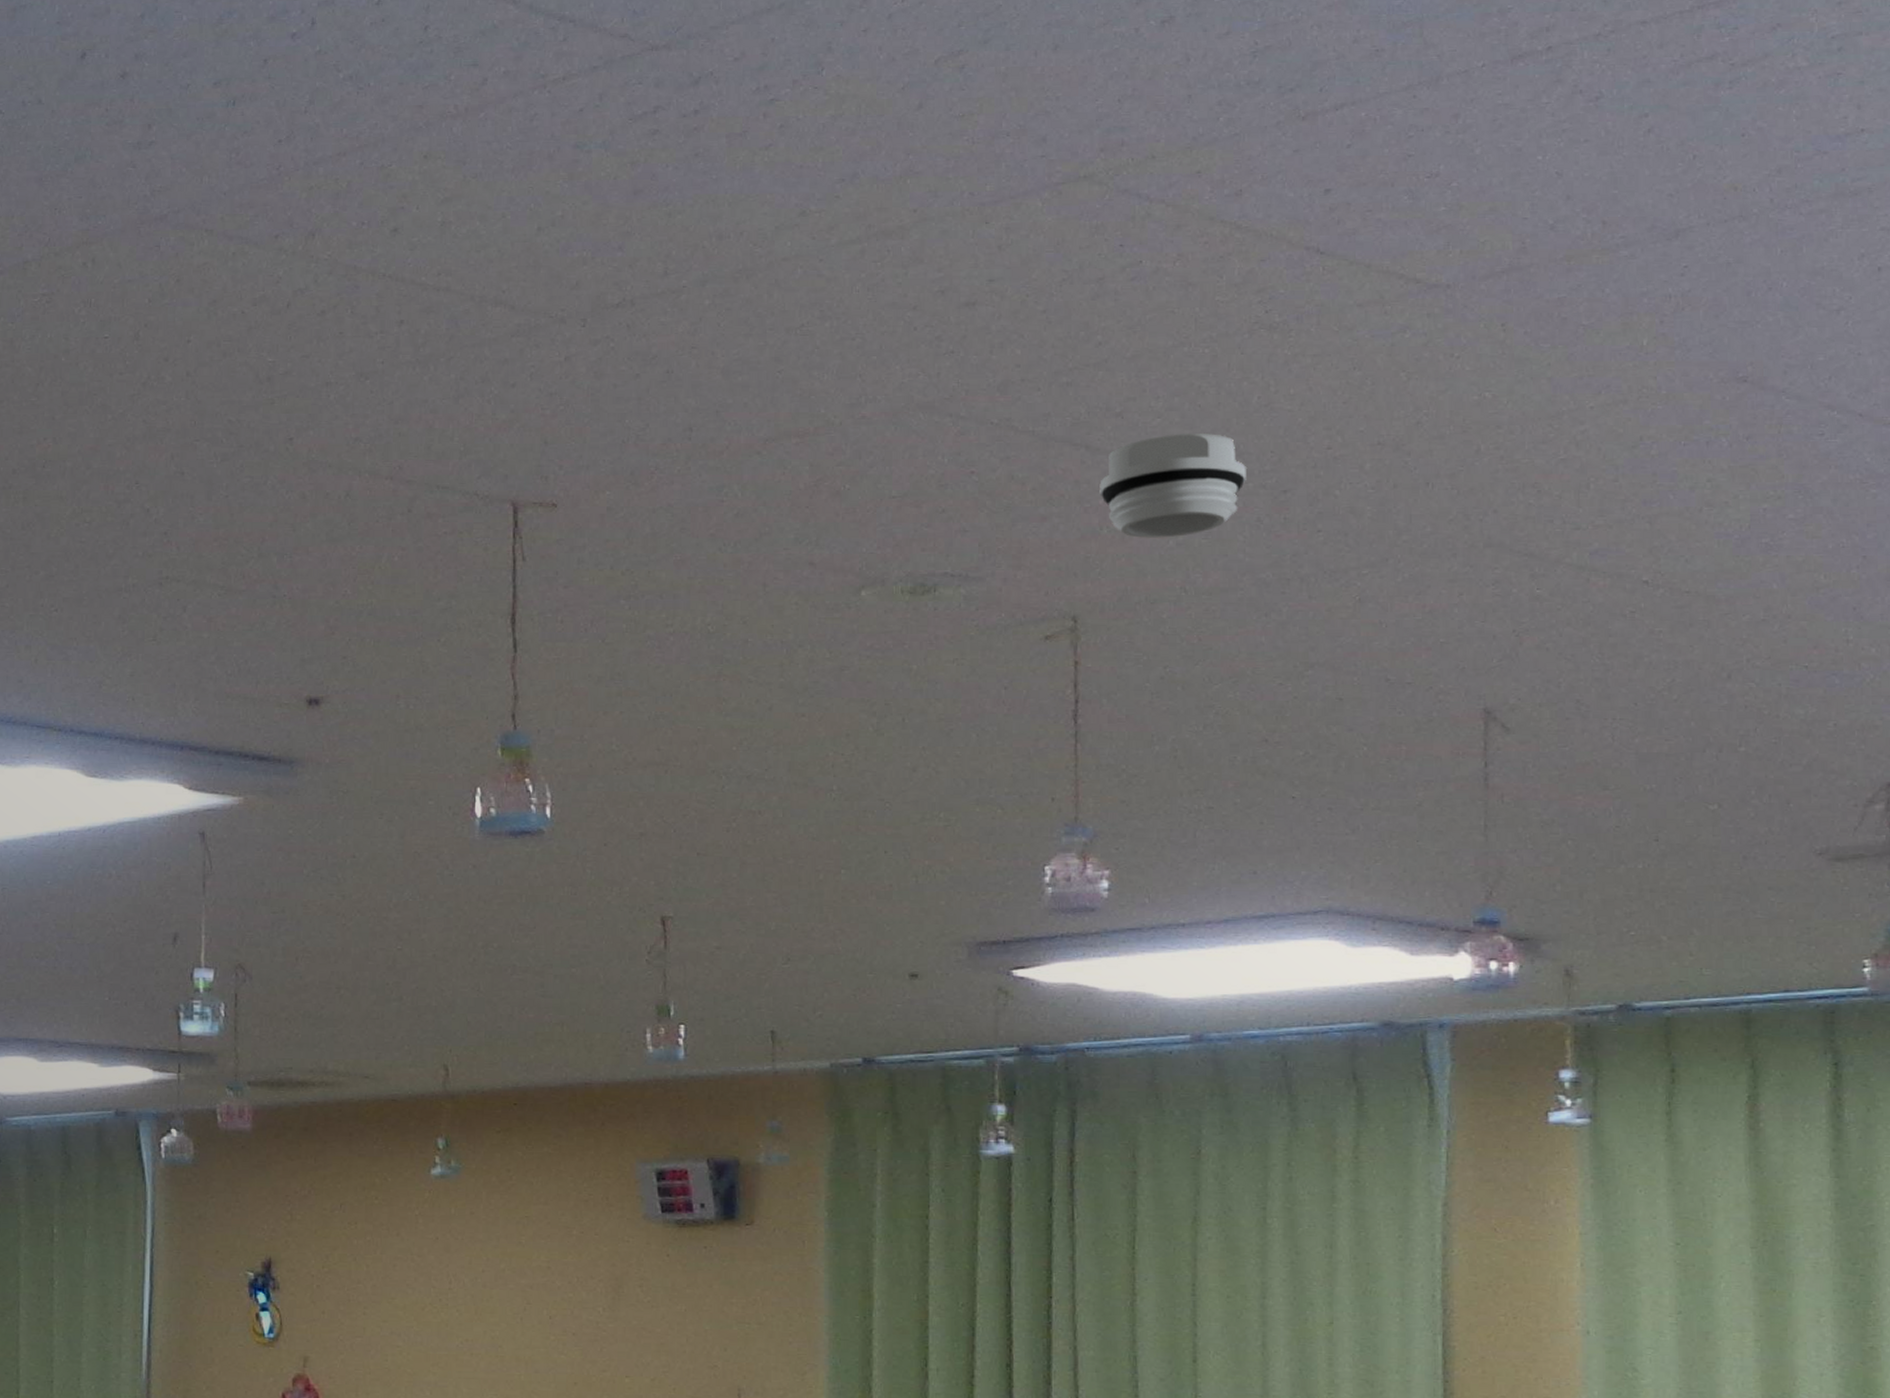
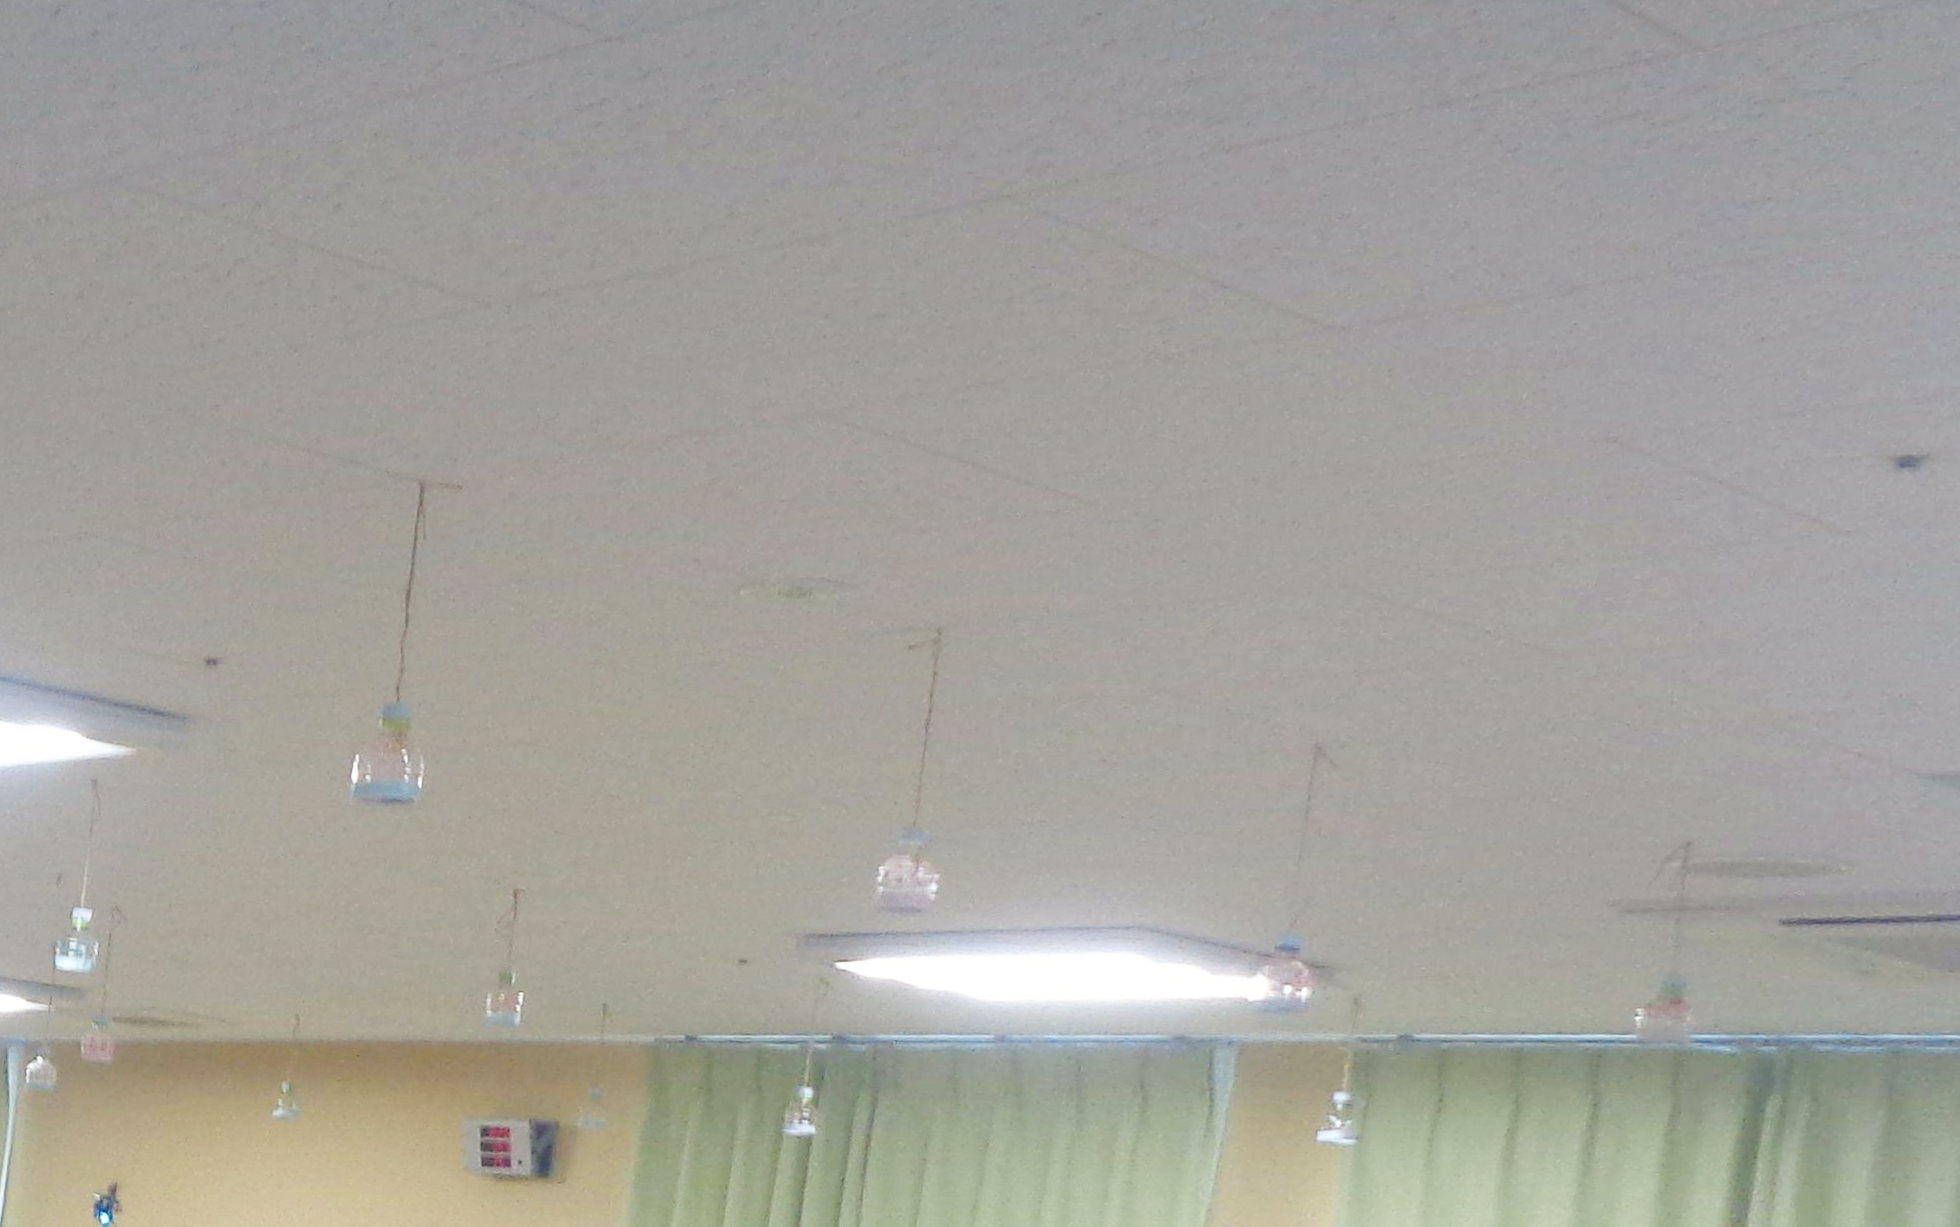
smoke detector: present [1099,434,1246,538] -> none [979,457,1123,558]

